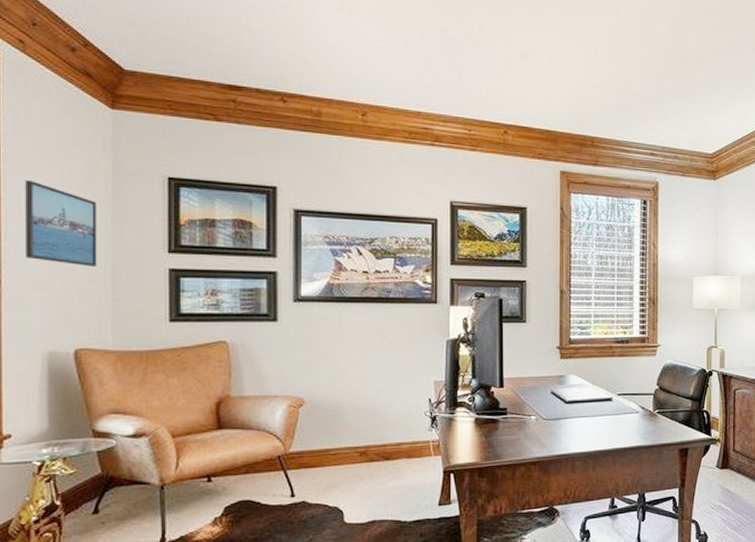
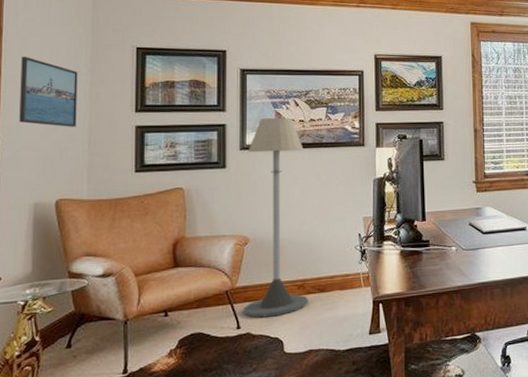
floor lamp: none [299,267,371,486] -> present [244,118,308,318]

